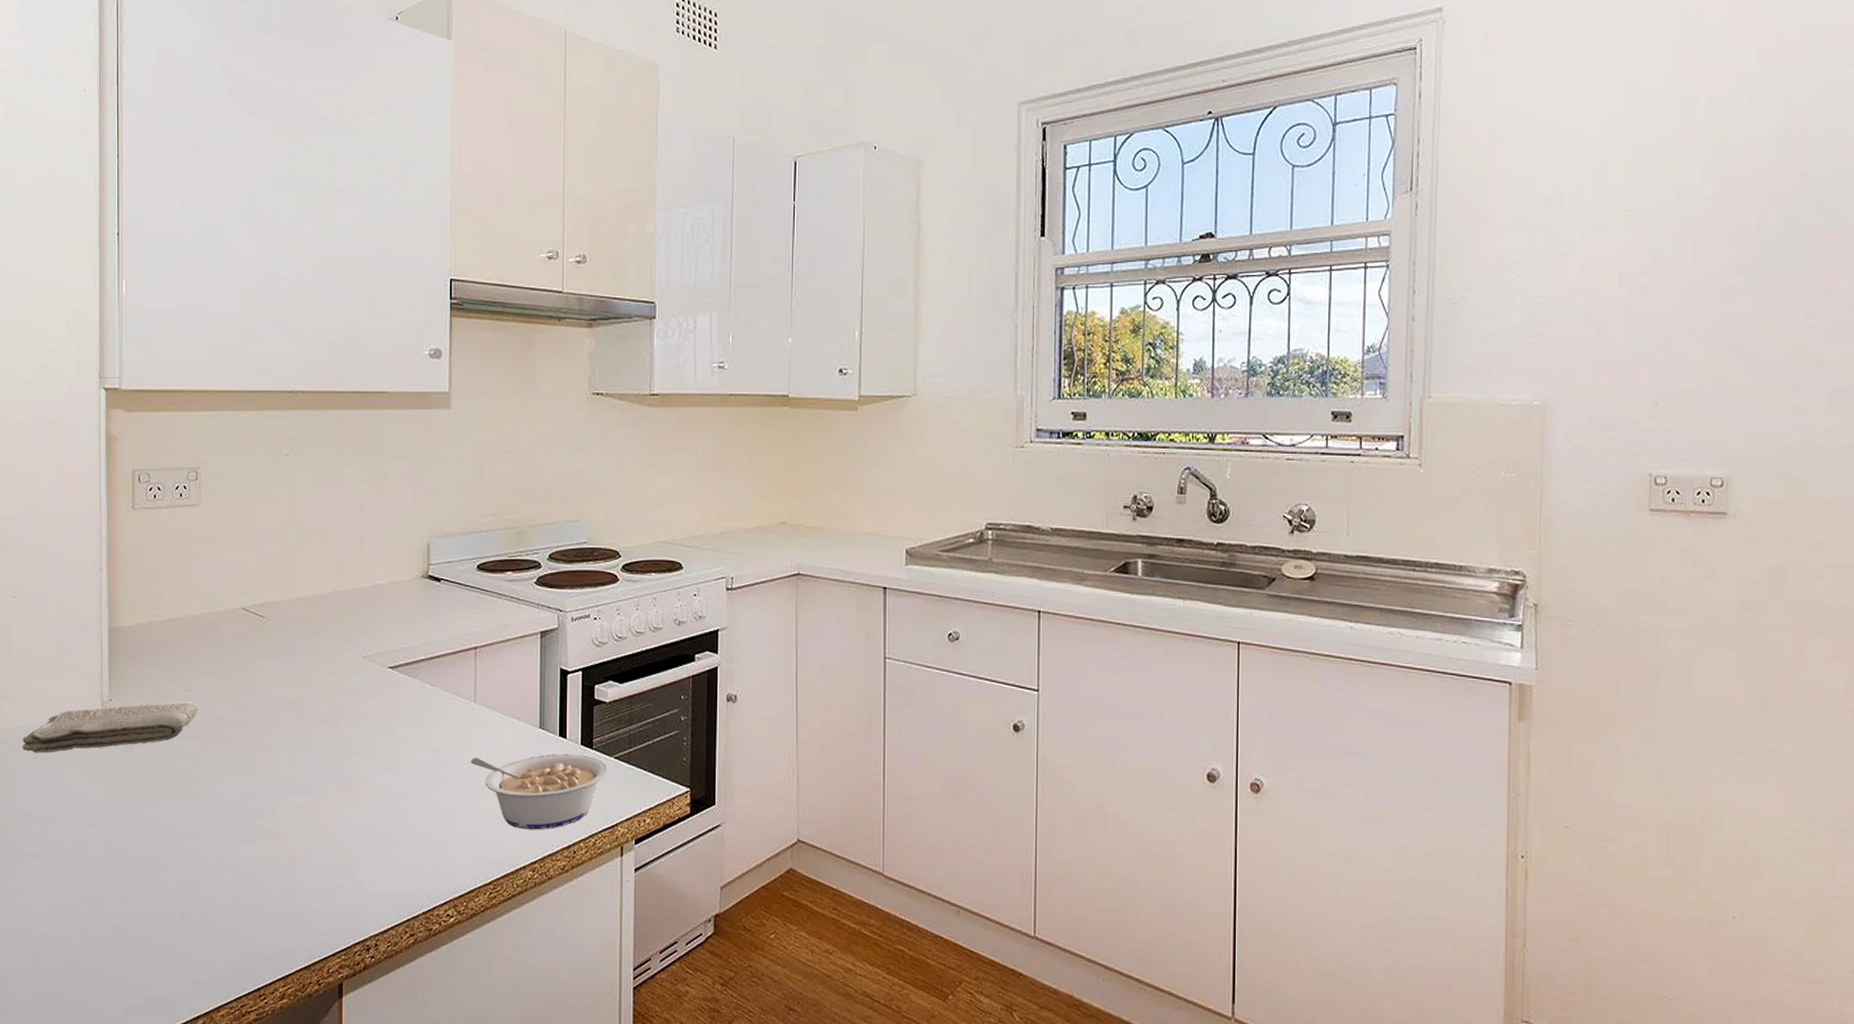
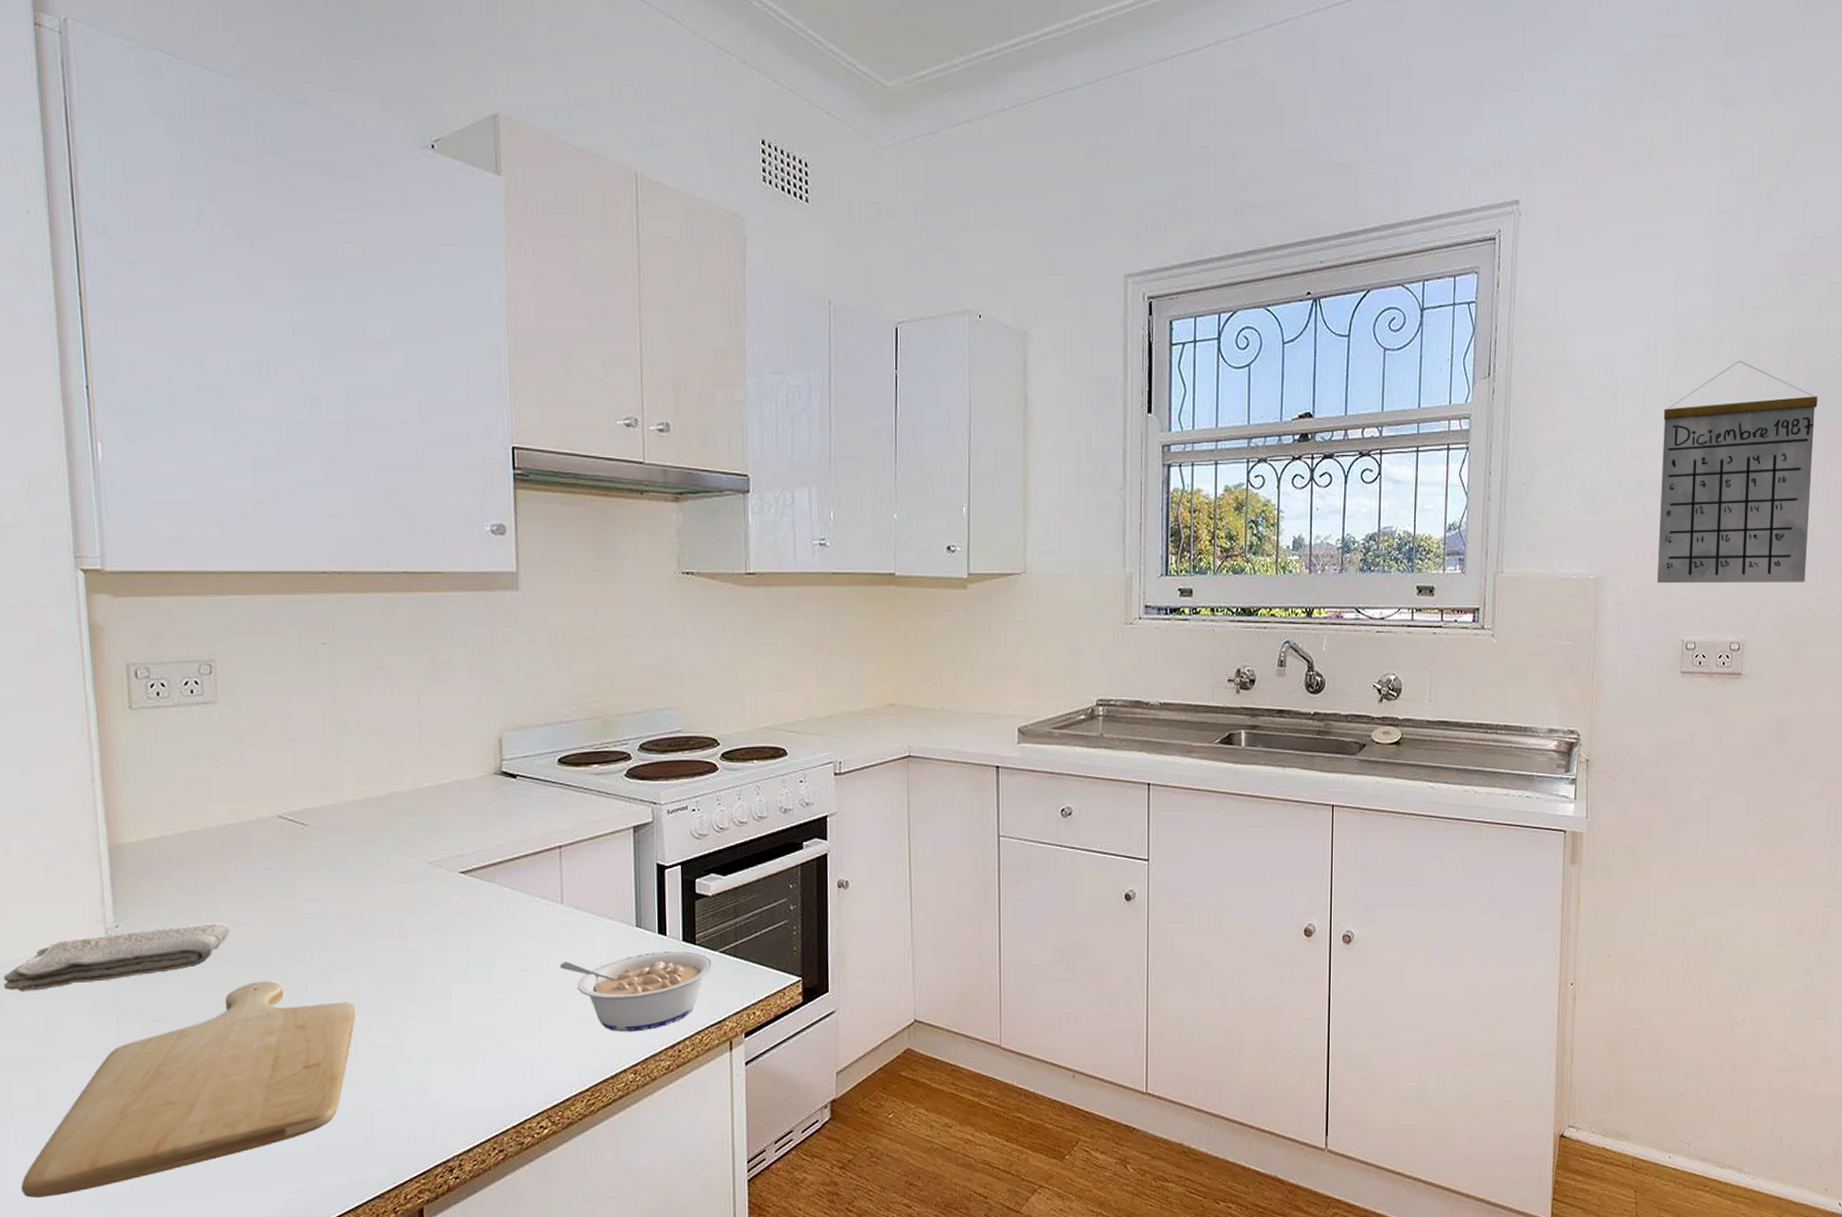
chopping board: none [23,757,295,939] -> present [21,980,355,1198]
calendar: none [1616,166,1814,411] -> present [1656,361,1818,584]

